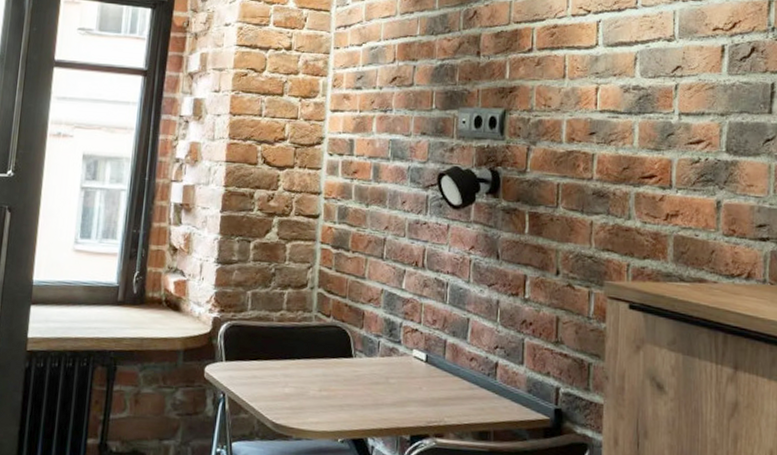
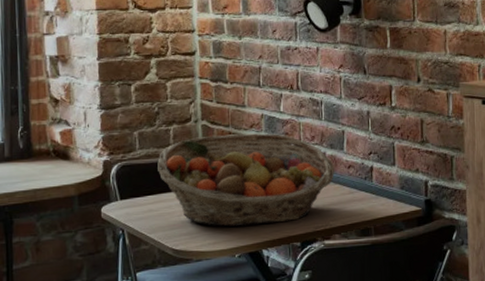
fruit basket: none [267,305,455,411] -> present [157,133,334,227]

